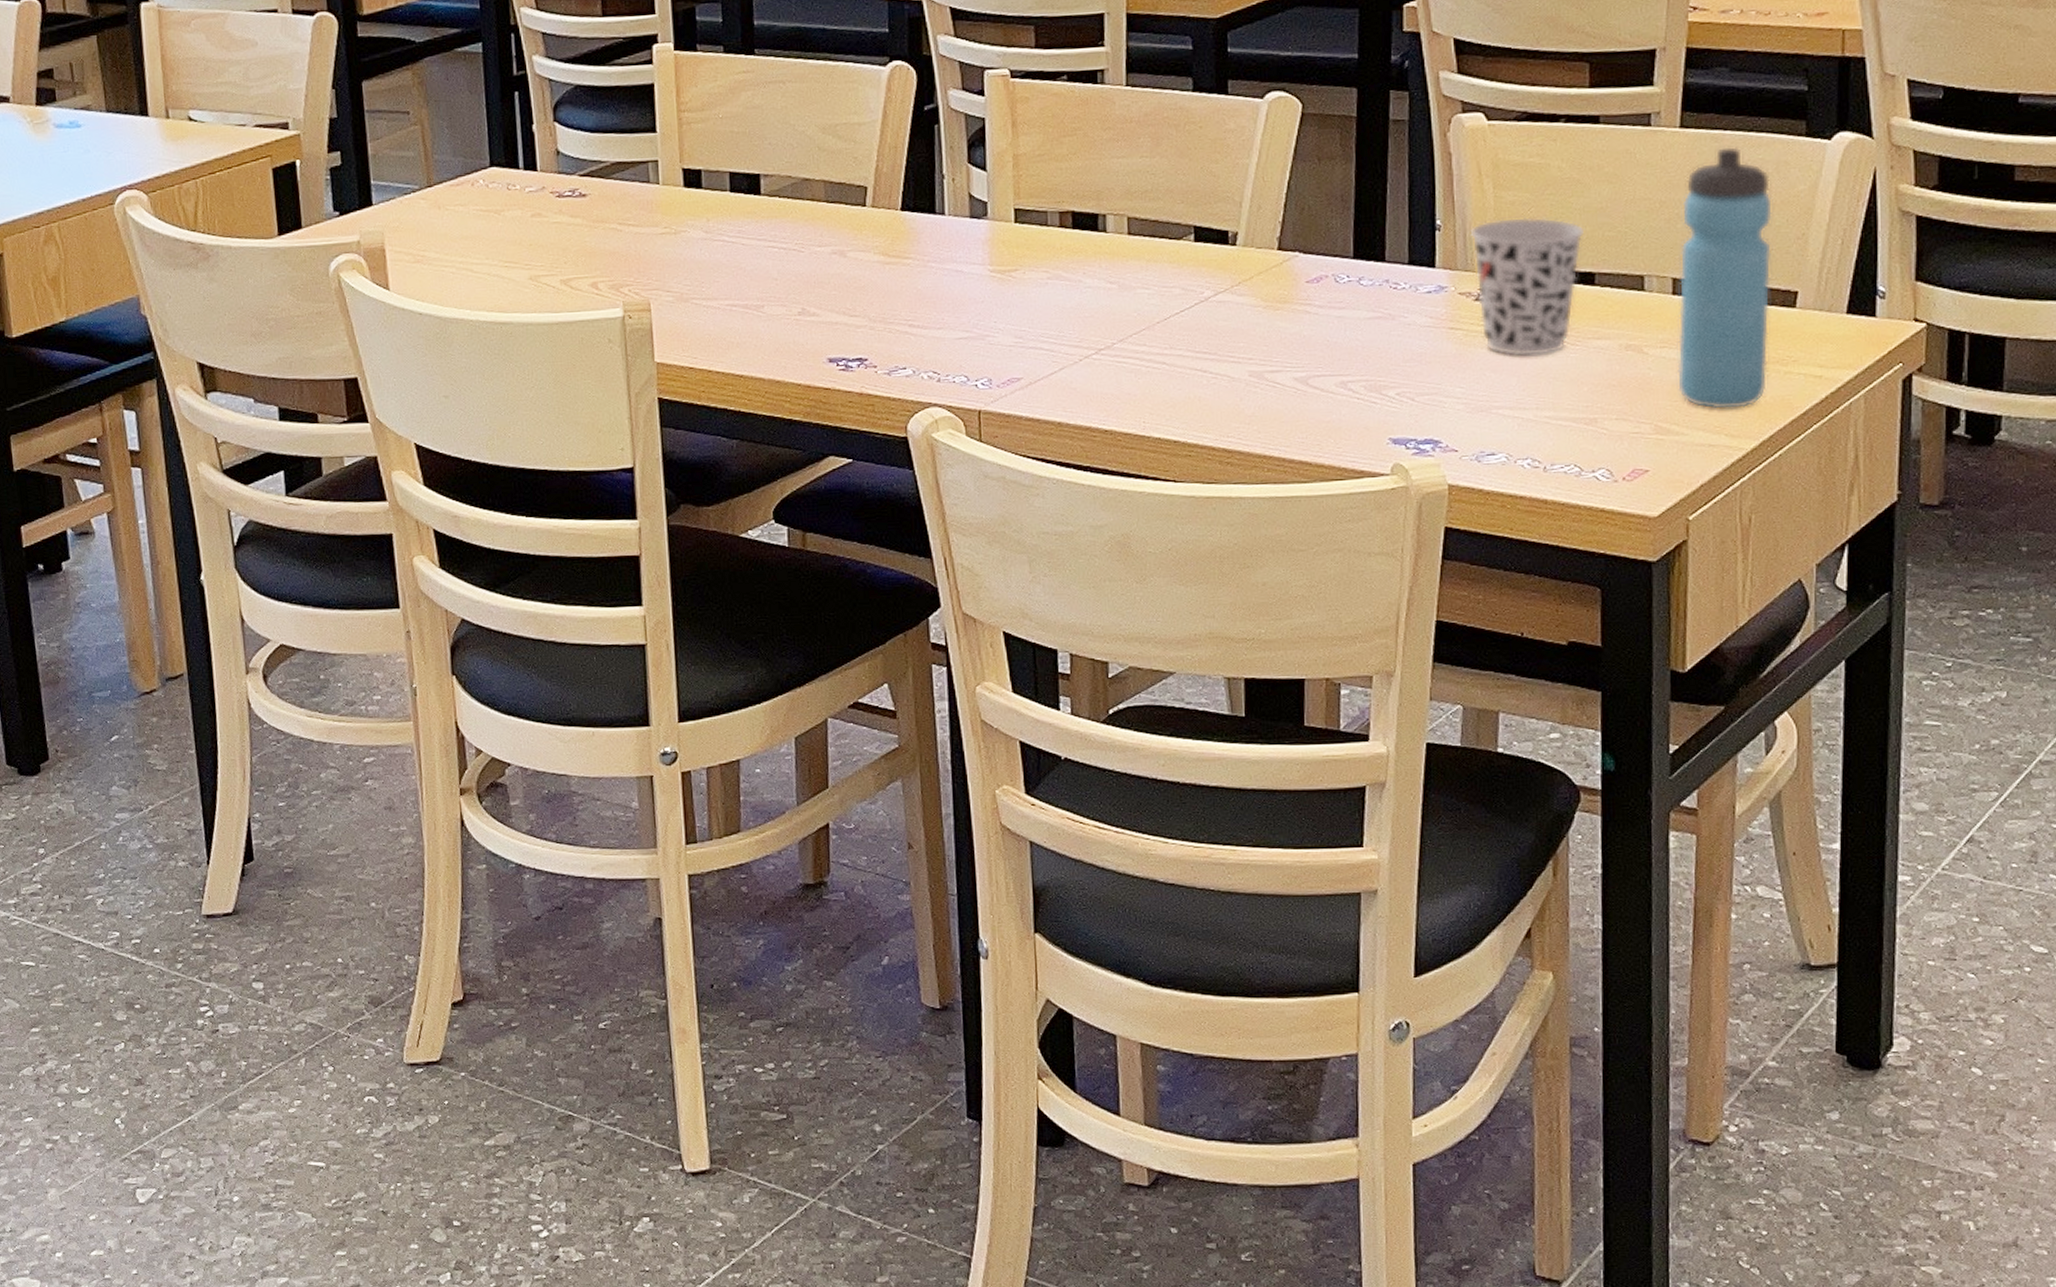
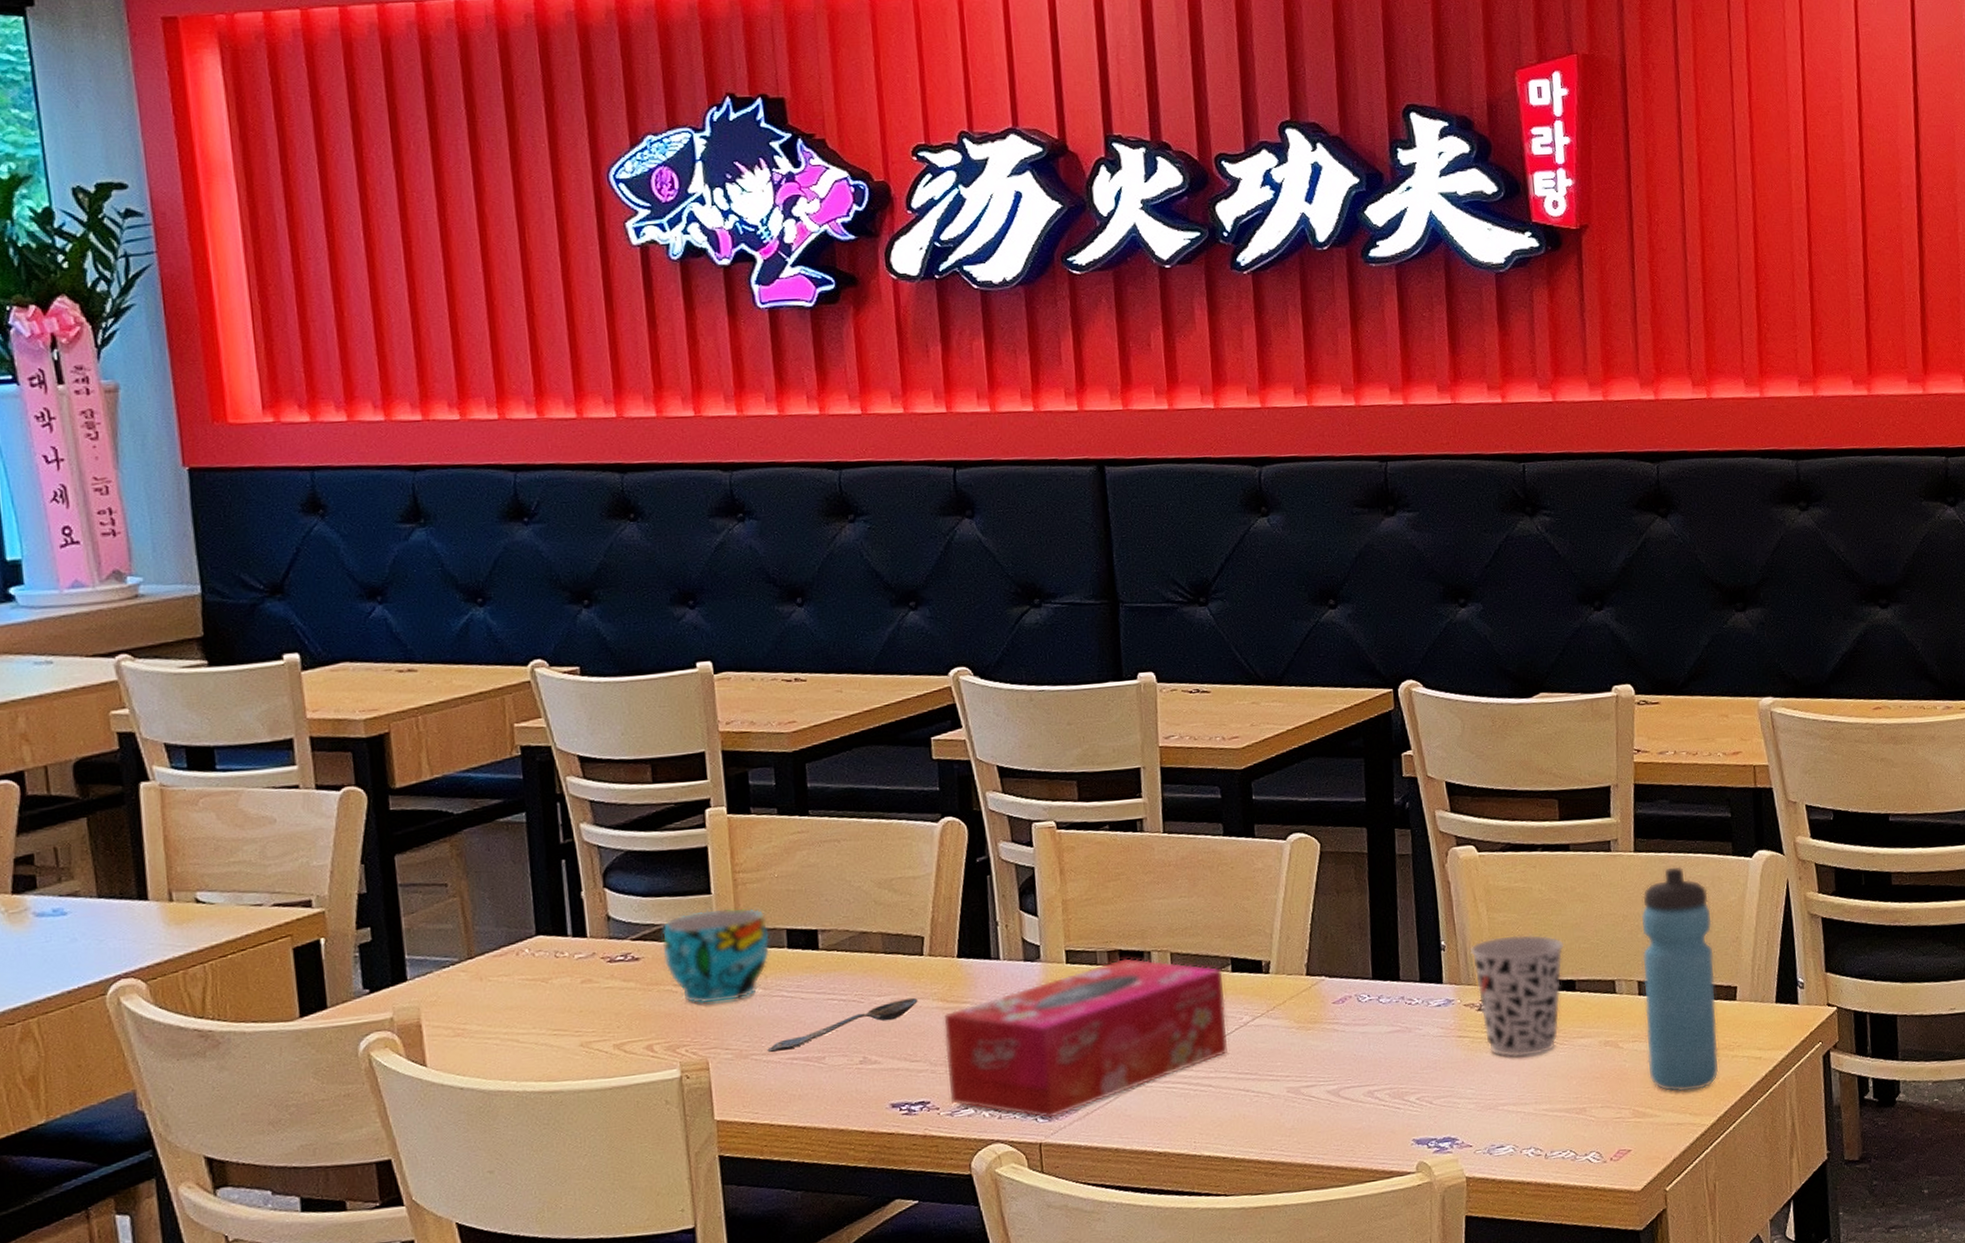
cup: none [608,147,713,245] -> present [662,907,771,1004]
spoon: none [707,251,859,297] -> present [767,998,918,1052]
tissue box: none [883,219,1187,385] -> present [942,957,1229,1119]

